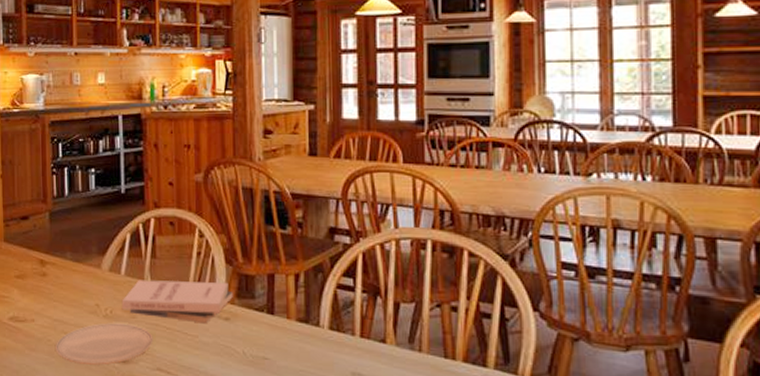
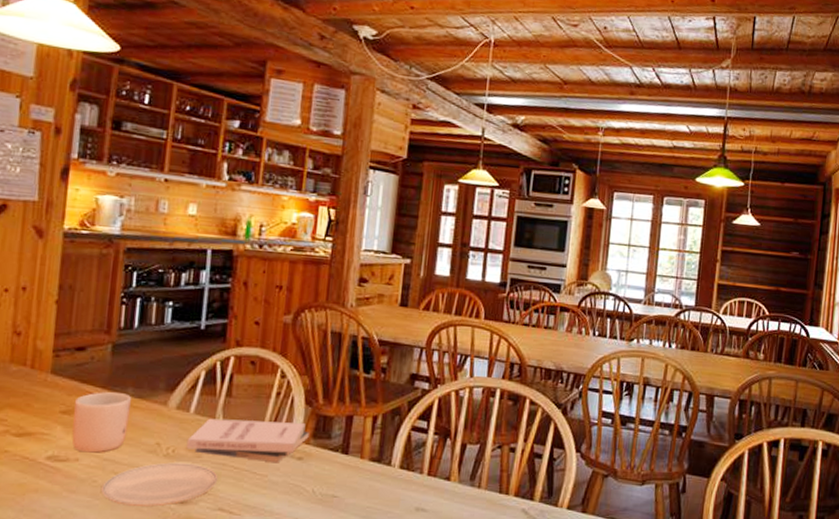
mug: none [25,257,71,314] -> present [71,392,132,453]

